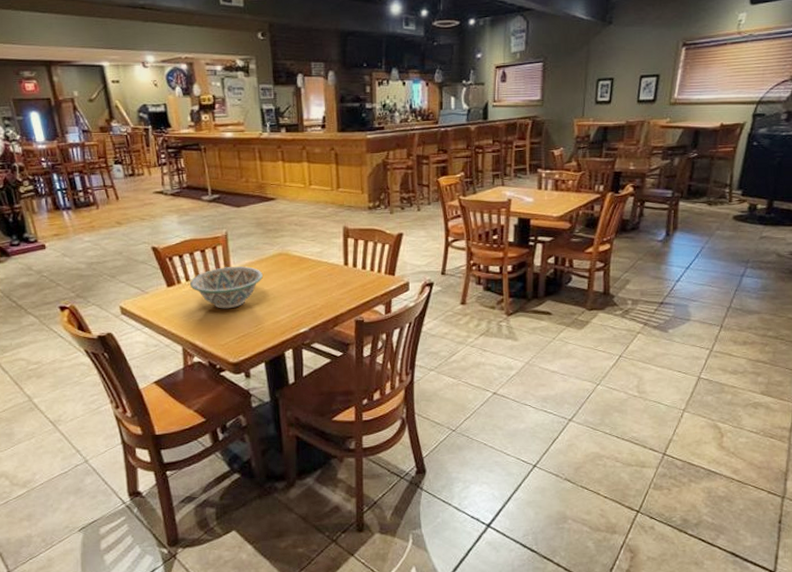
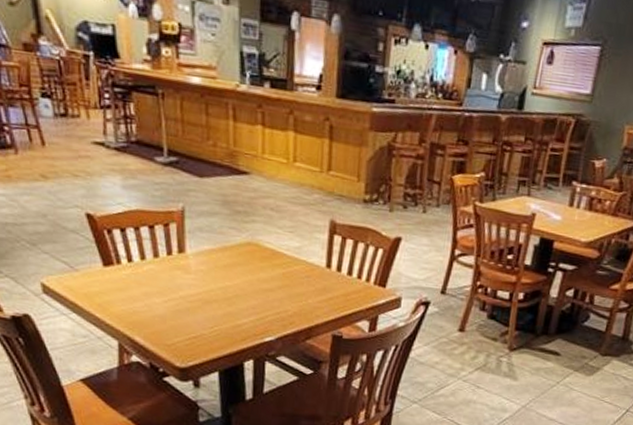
decorative bowl: present [189,266,263,309] -> none [131,250,225,303]

